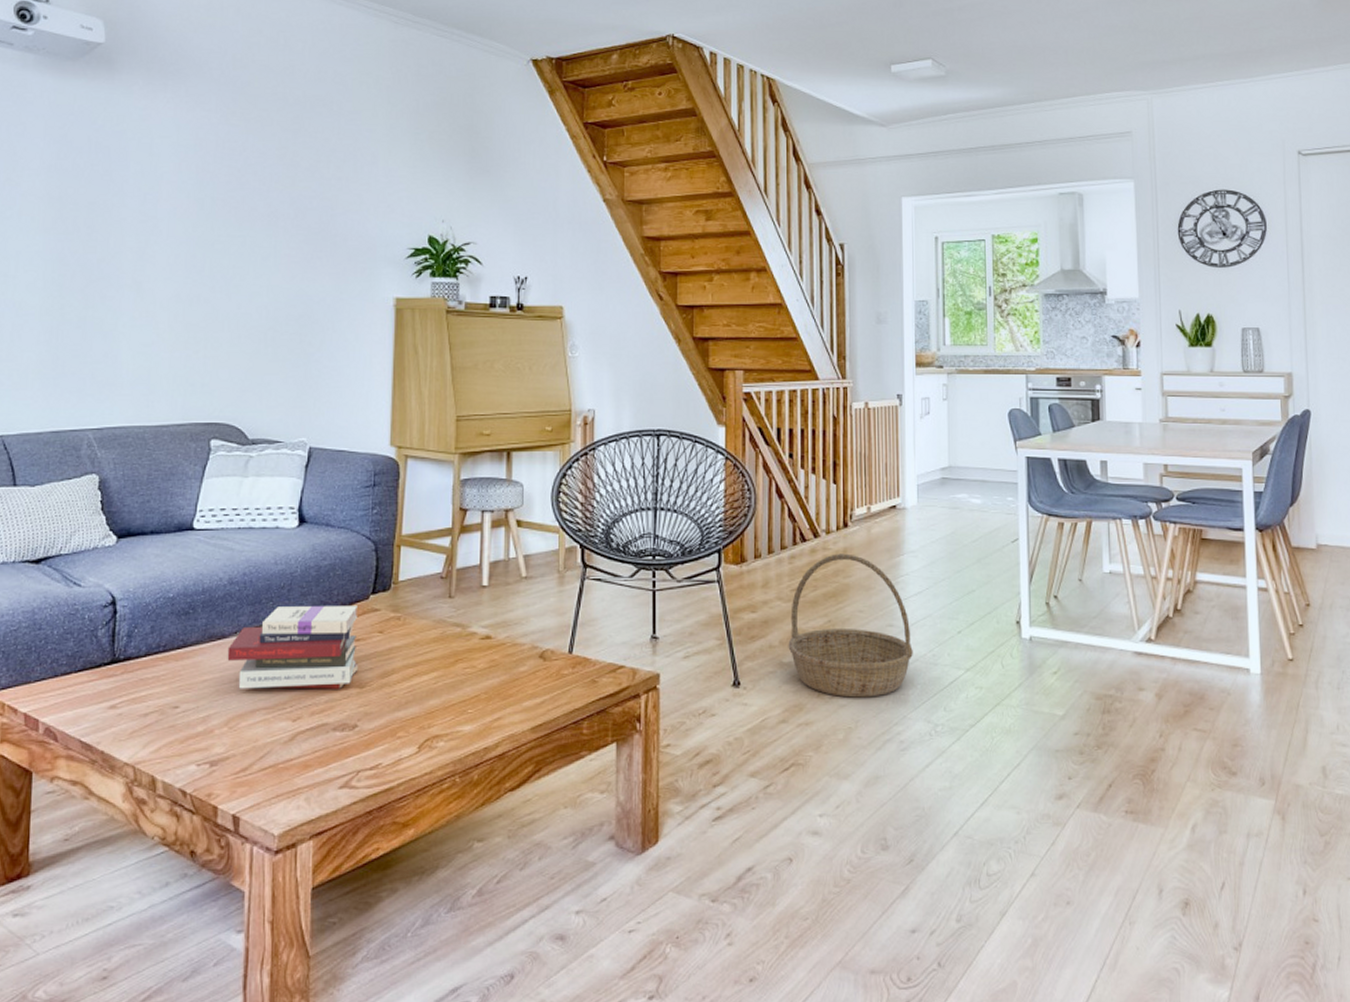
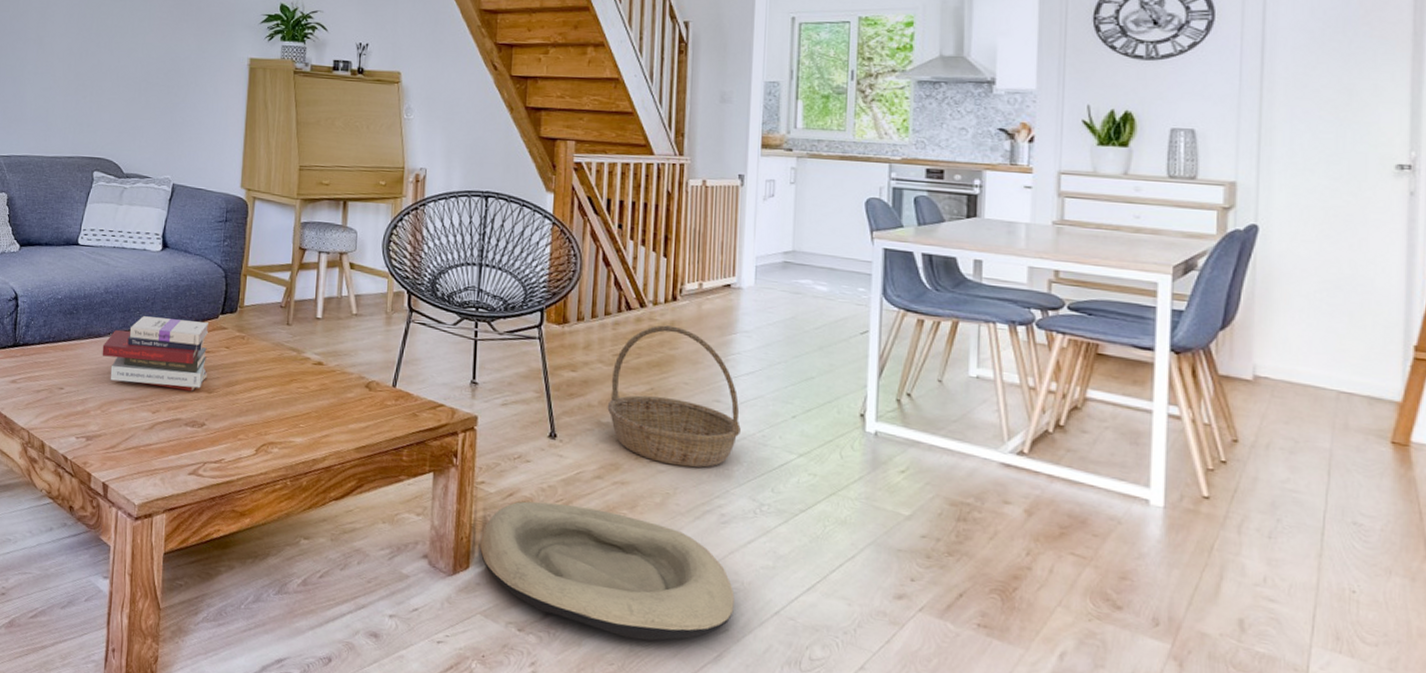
dog bed: none [669,756,917,888] -> present [480,501,735,642]

